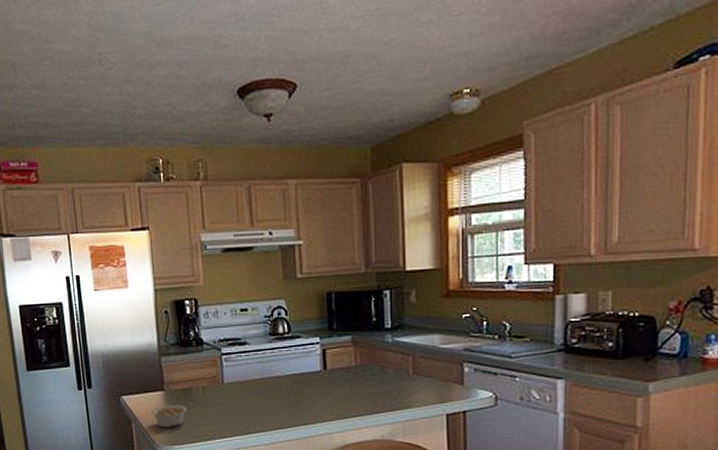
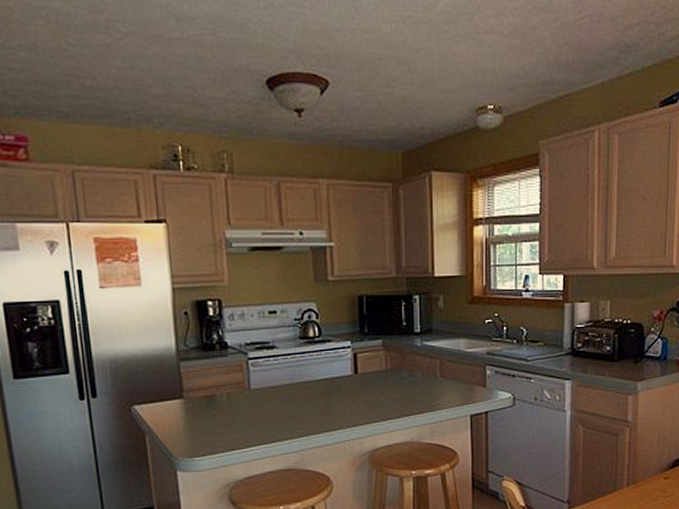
legume: present [151,404,187,428] -> none [168,413,210,439]

